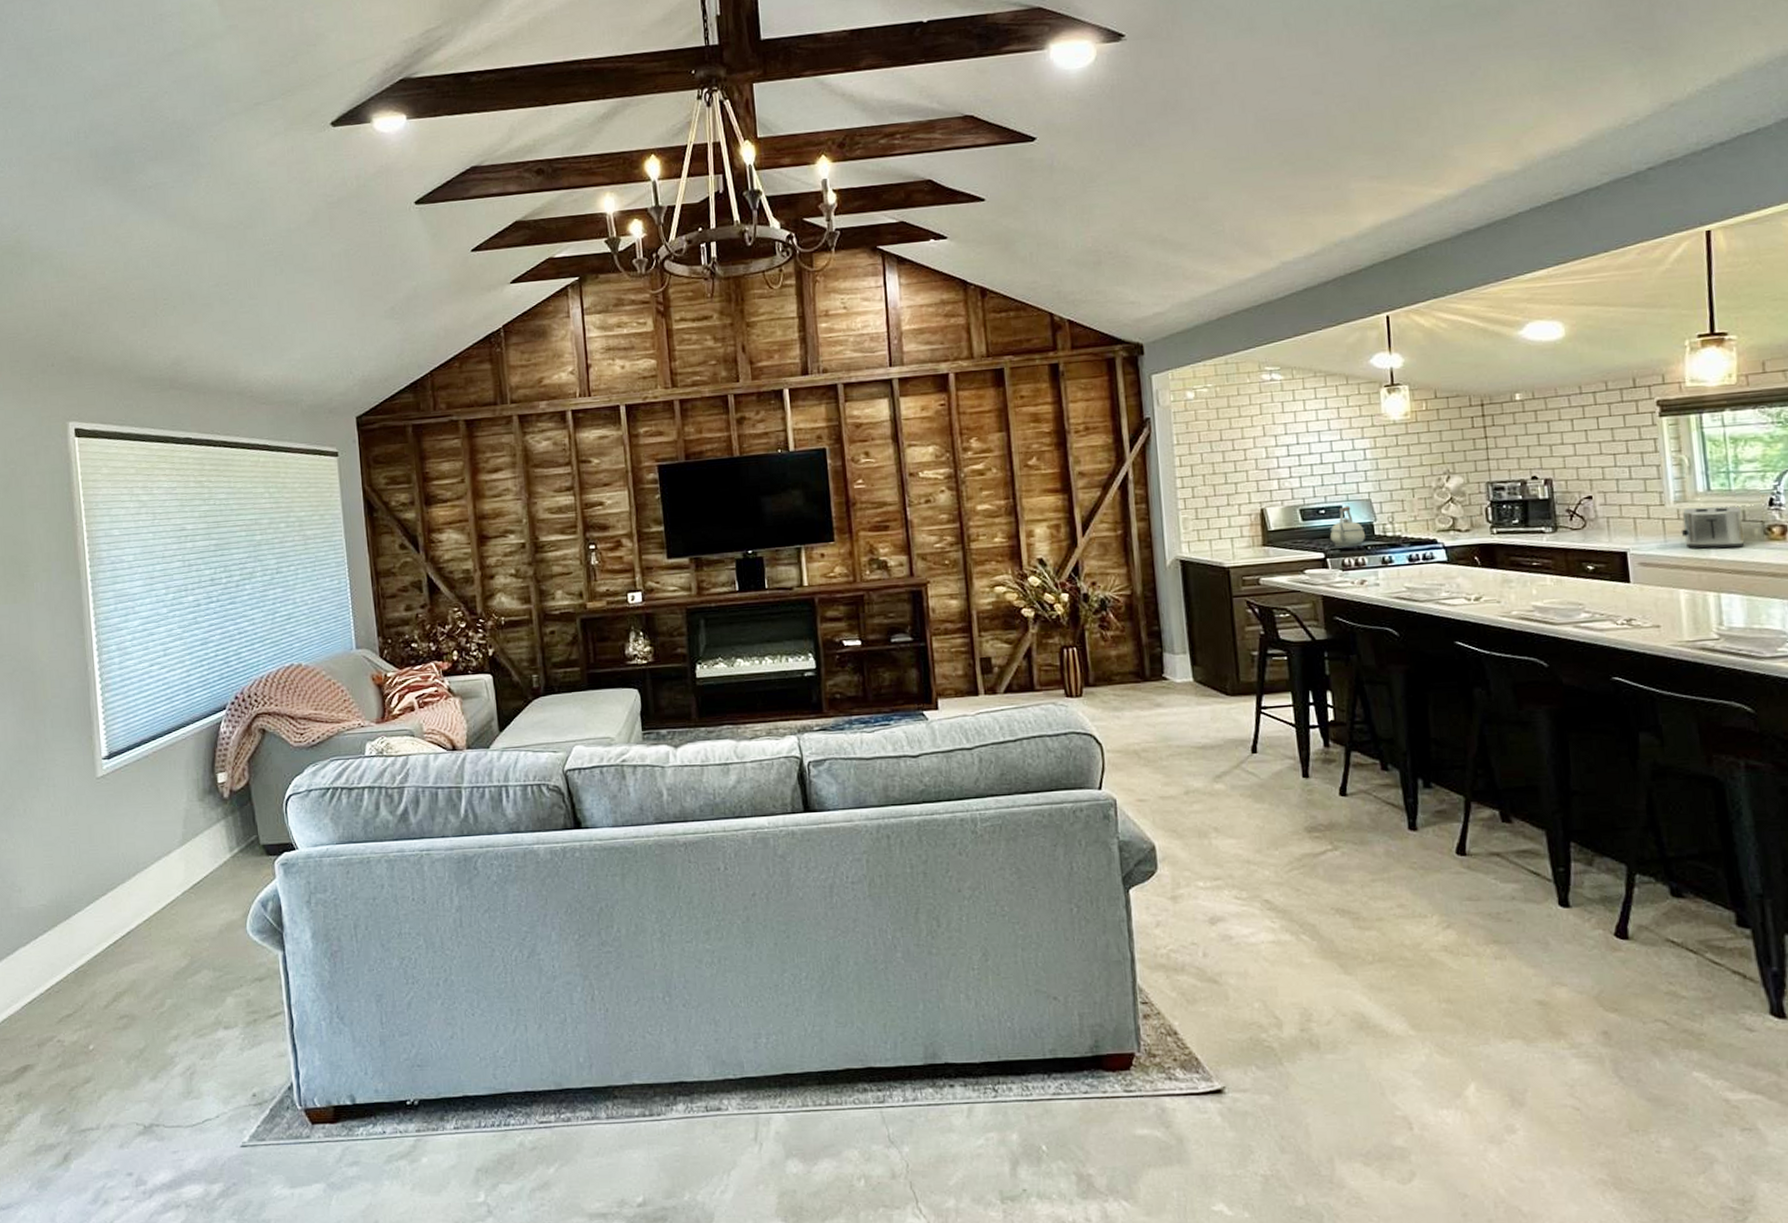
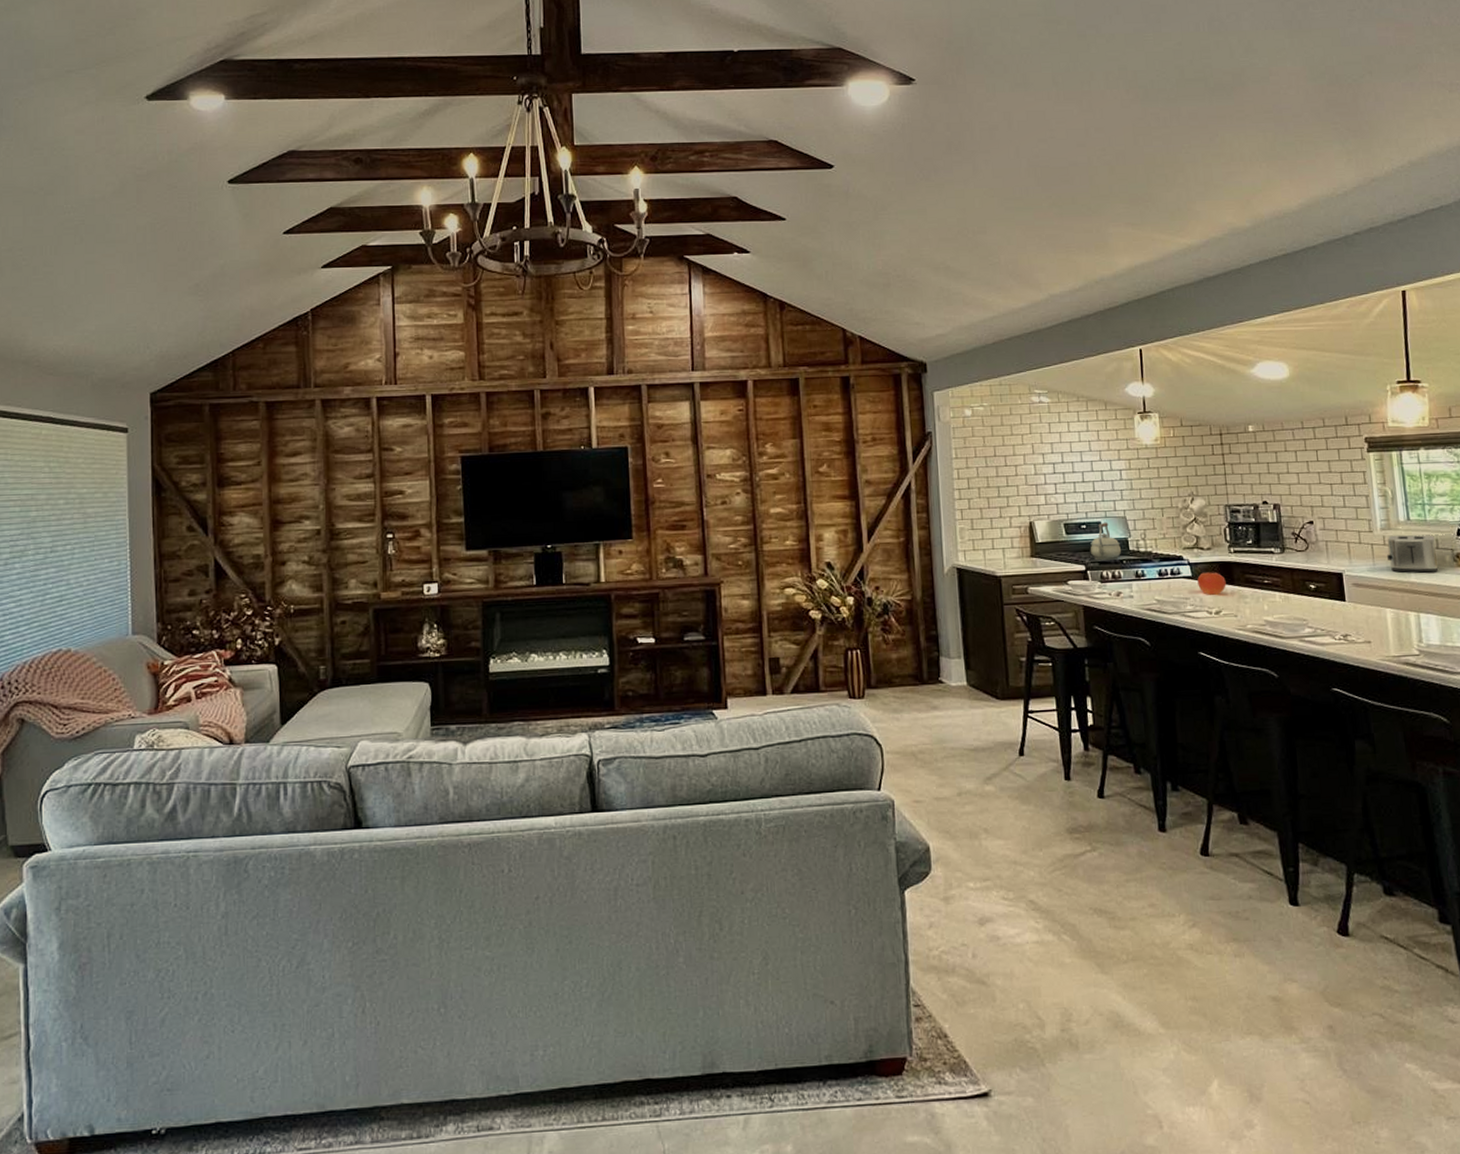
fruit: none [1454,555,1488,581] -> present [1197,572,1226,595]

